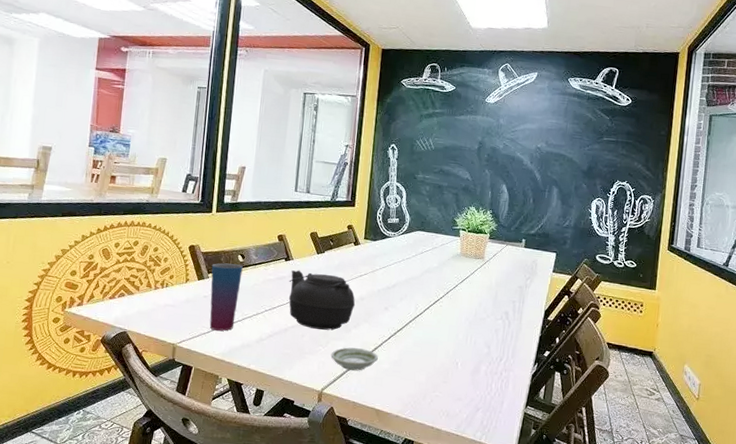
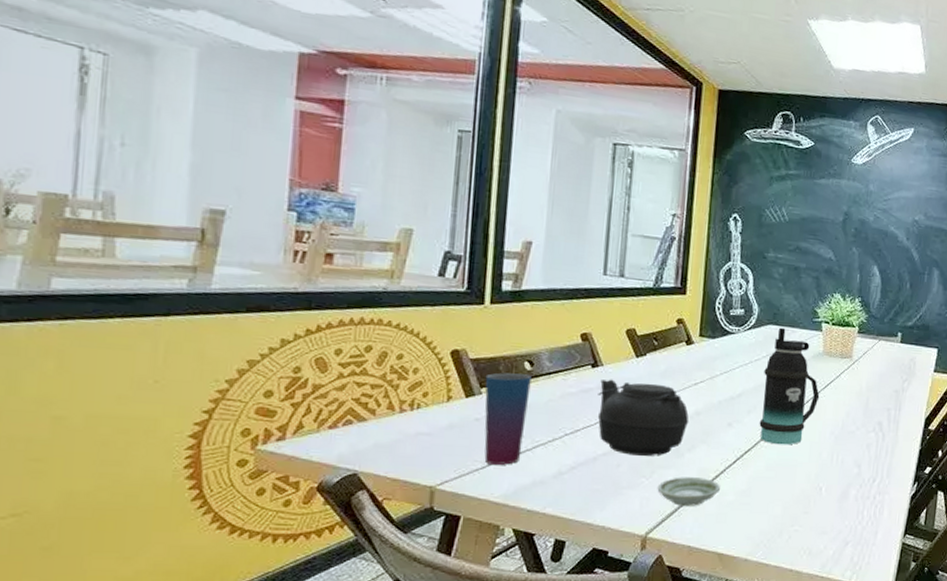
bottle: none [409,233,457,327] -> present [759,327,820,445]

